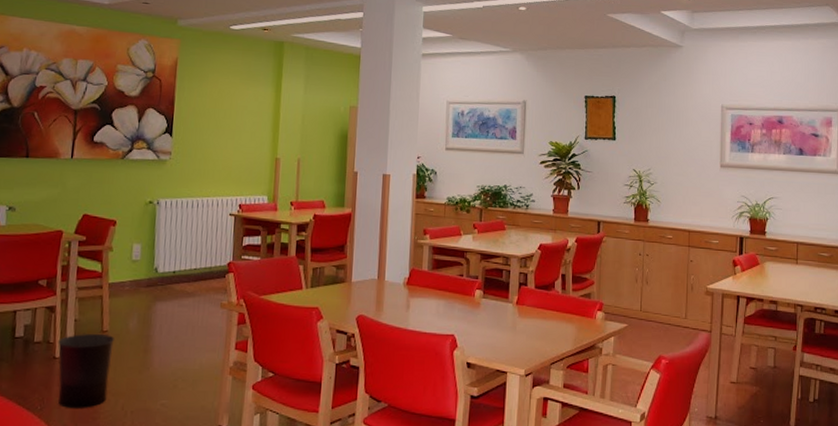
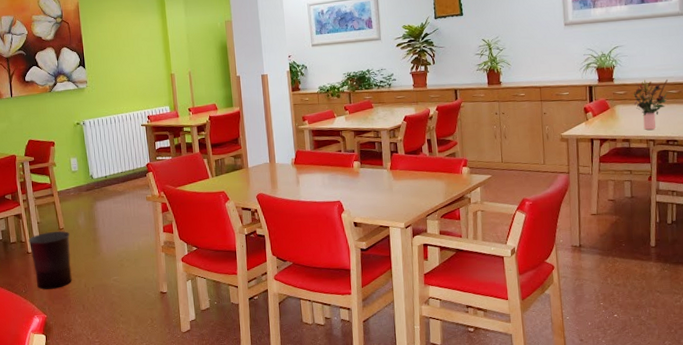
bouquet: none [783,238,820,293] -> present [632,79,669,130]

